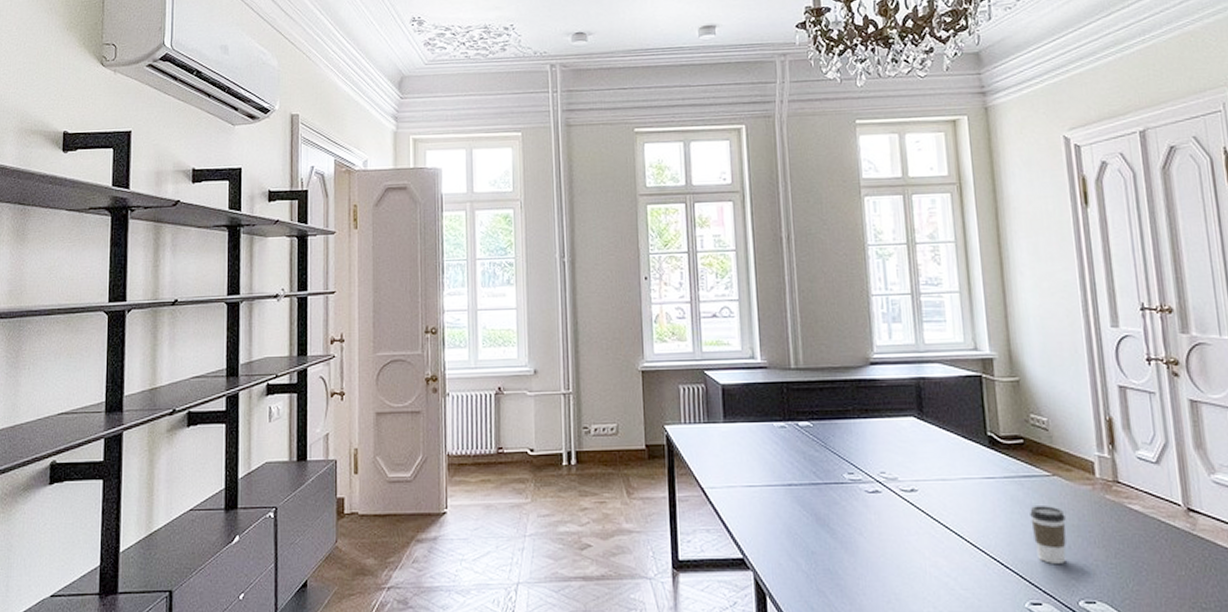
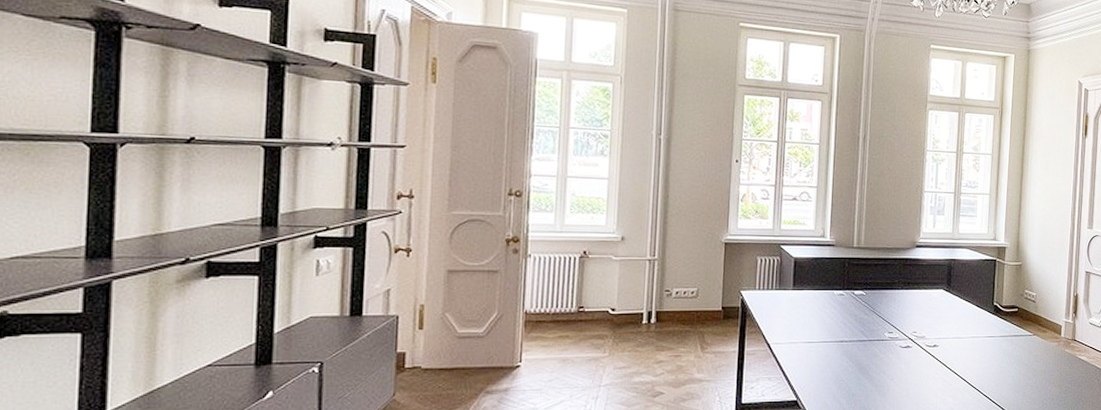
coffee cup: present [1030,506,1066,564] -> none [1014,357,1037,398]

